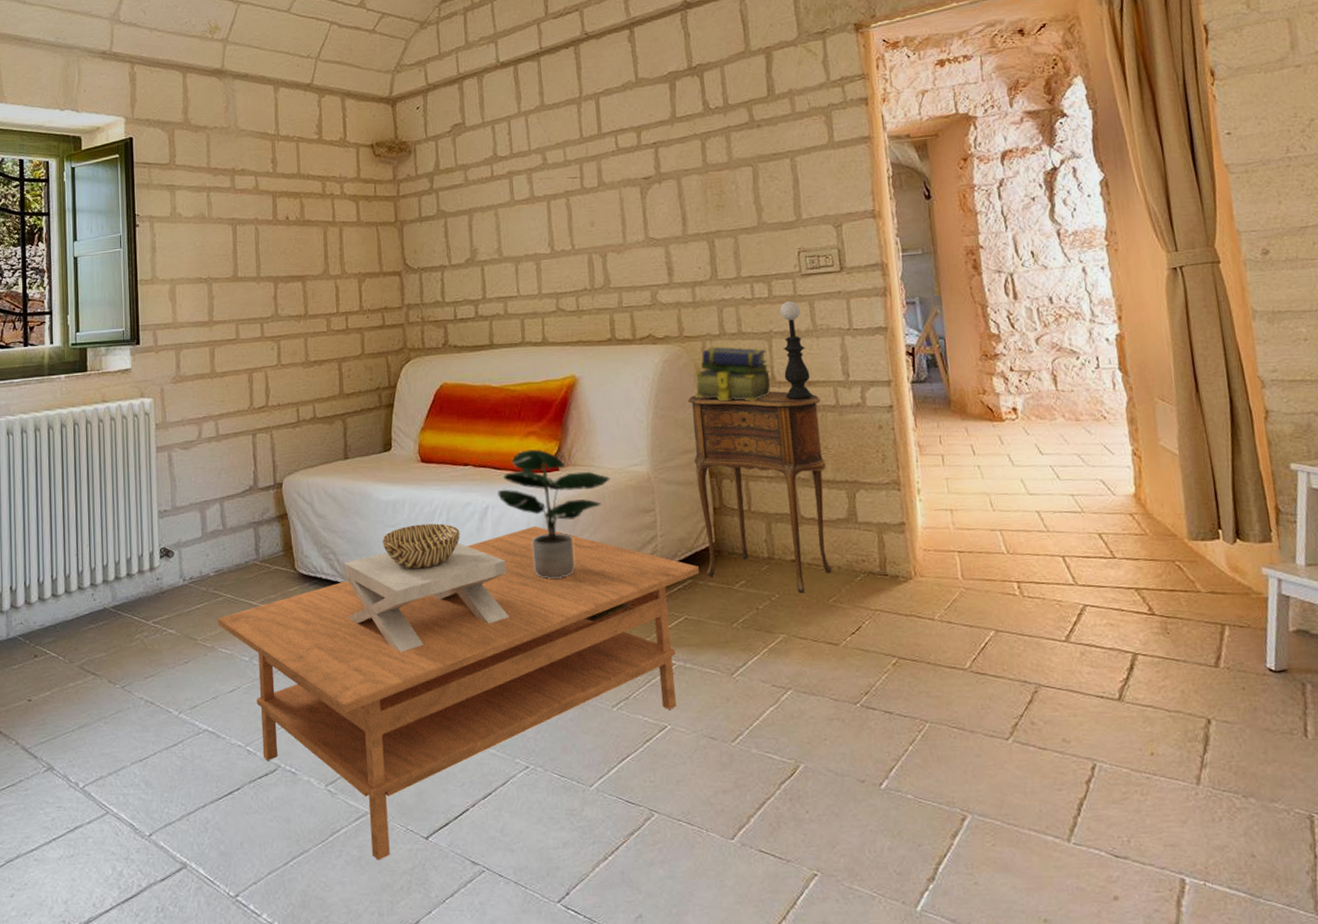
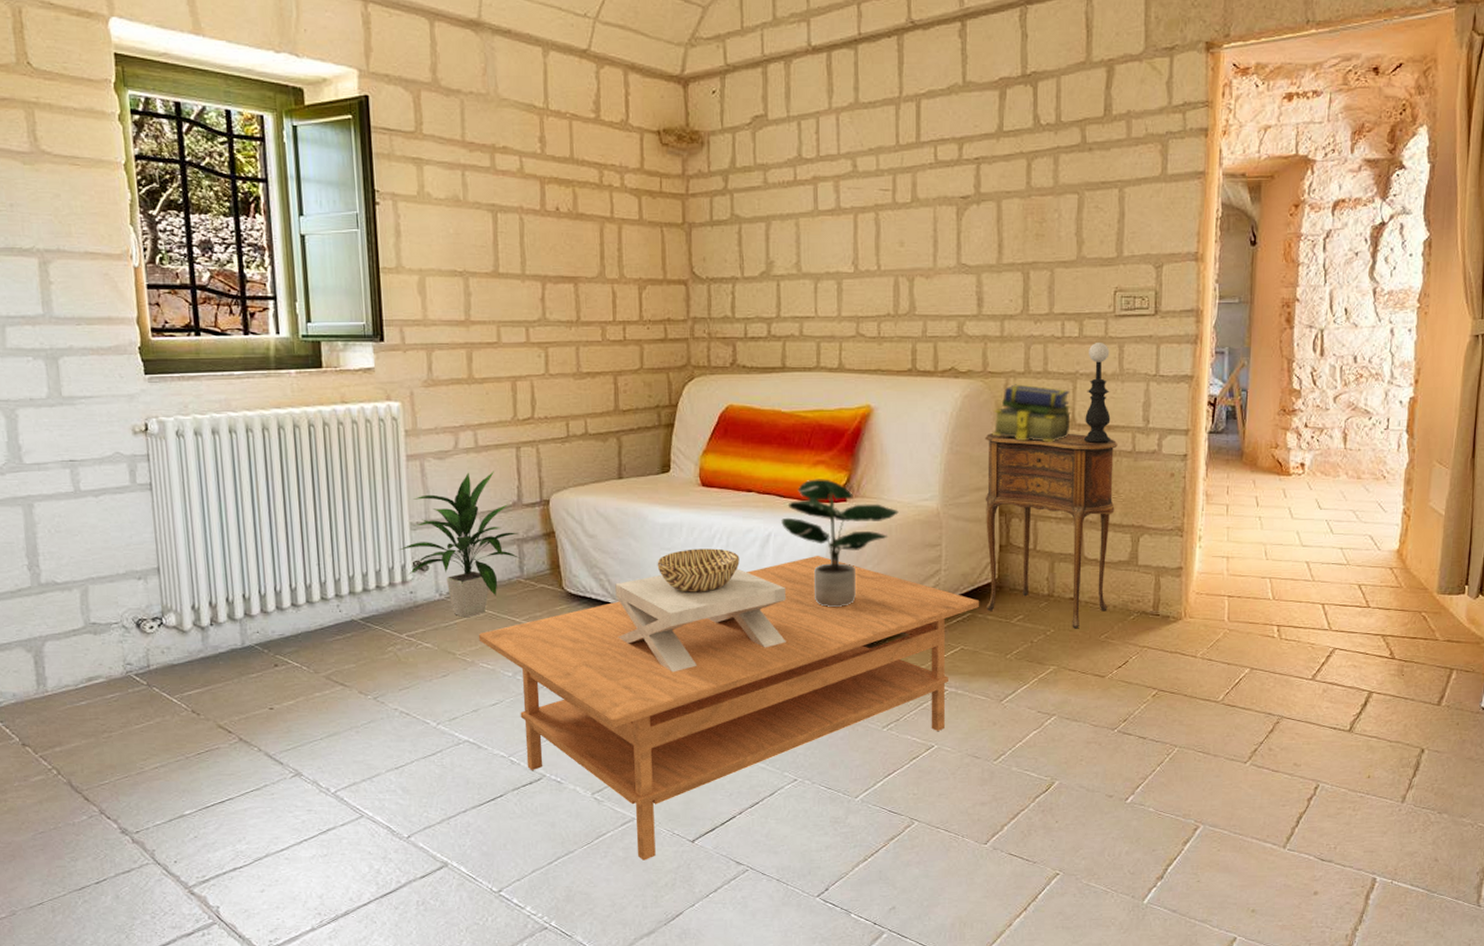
indoor plant: none [146,457,256,603] -> present [396,470,520,618]

